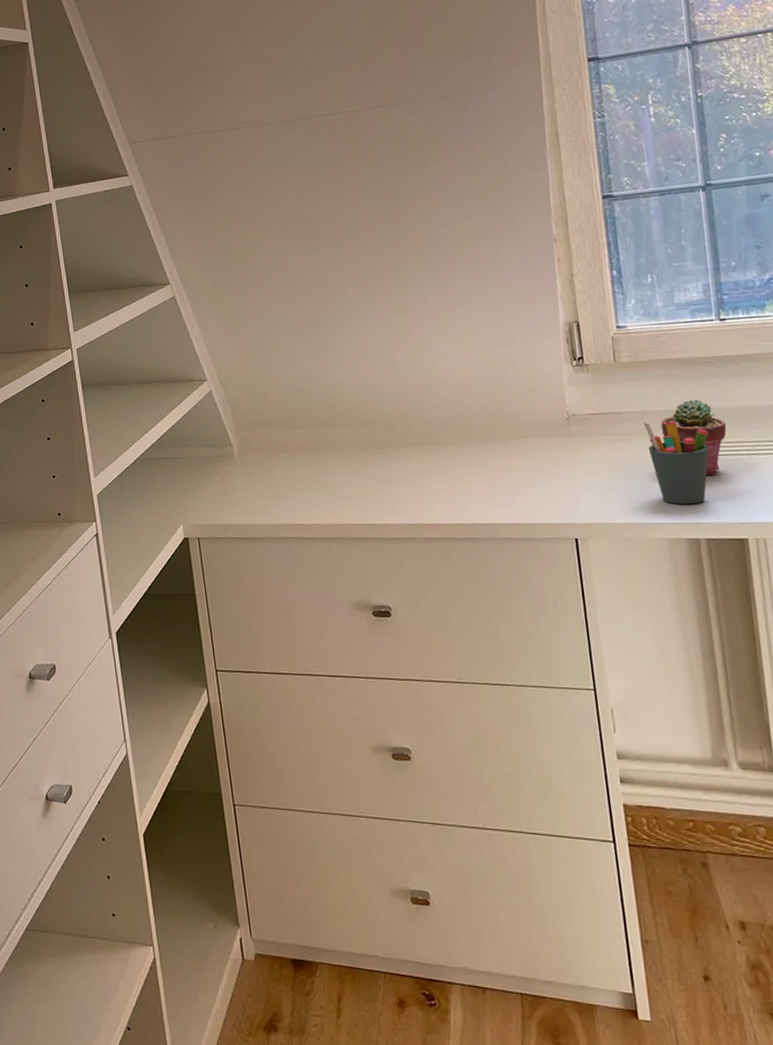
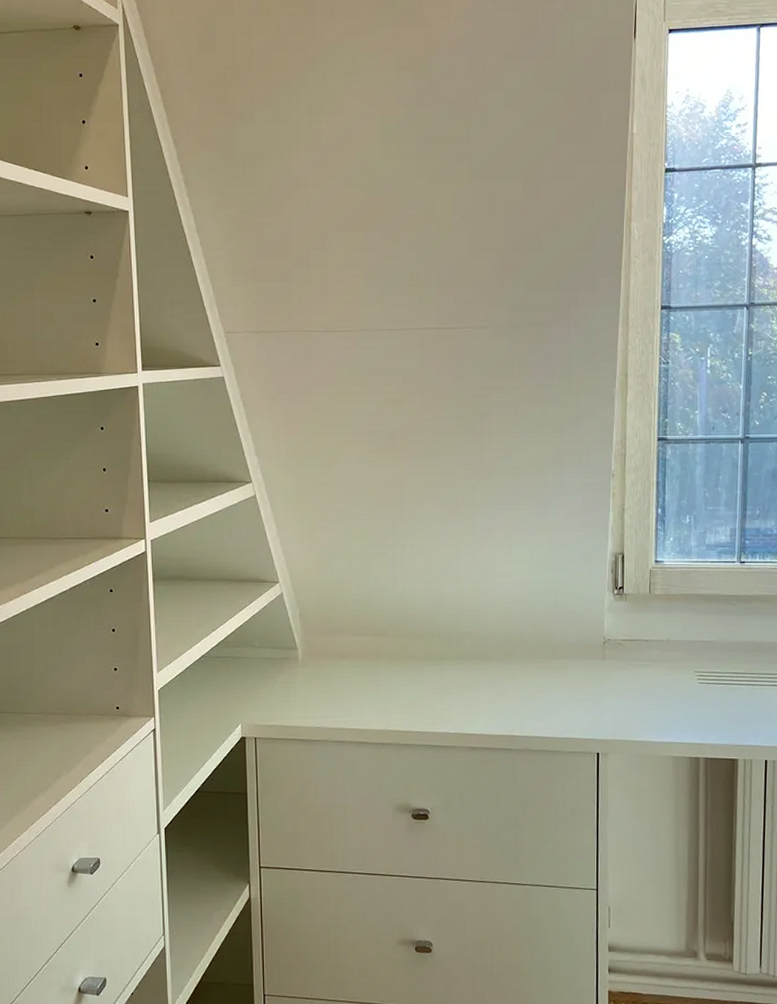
pen holder: present [644,421,709,505] -> none [667,650,718,727]
potted succulent: present [660,399,727,476] -> none [680,632,734,702]

